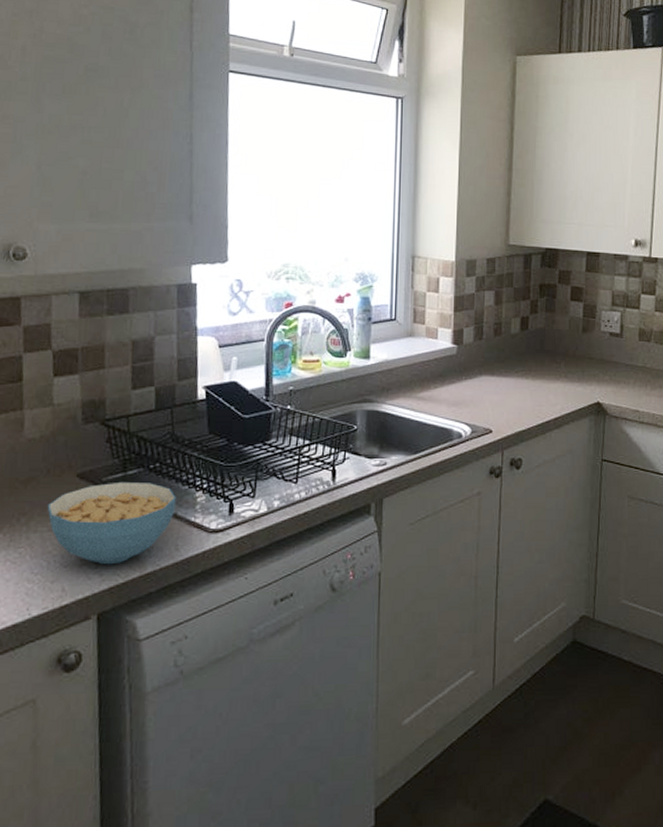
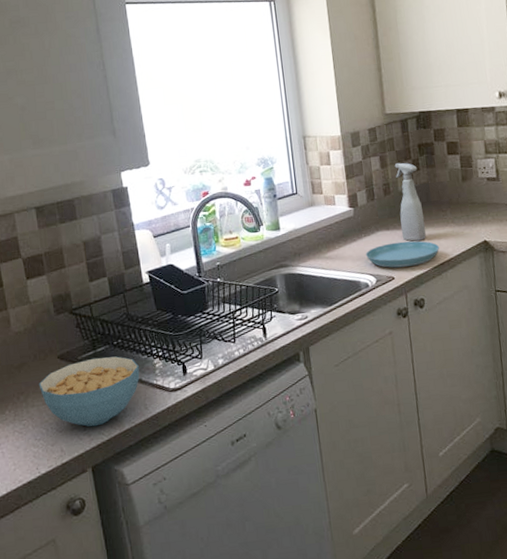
saucer: none [464,390,547,420] -> present [366,240,440,268]
spray bottle: none [507,301,535,392] -> present [394,162,426,241]

